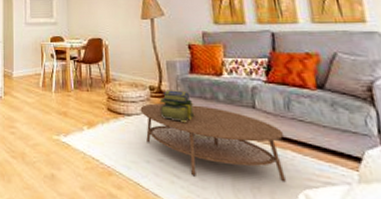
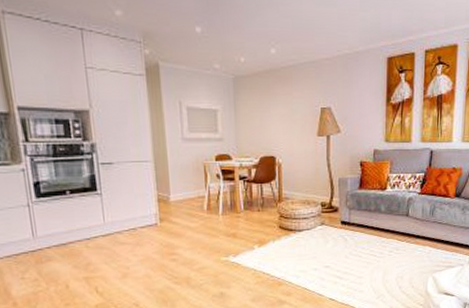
coffee table: present [140,103,286,183] -> none [311,217,426,276]
stack of books: present [159,90,195,122] -> none [329,205,360,233]

